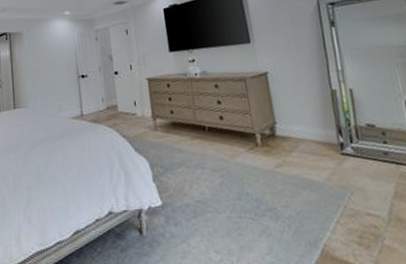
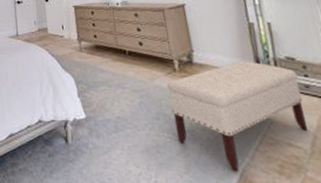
bench: none [249,130,386,248] -> present [167,61,309,173]

